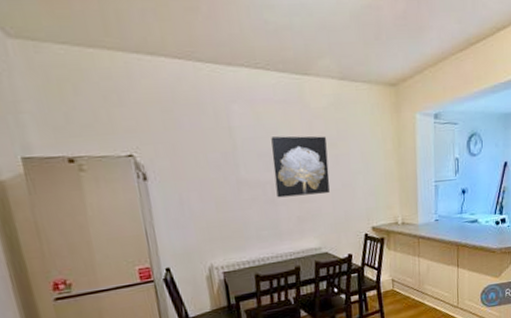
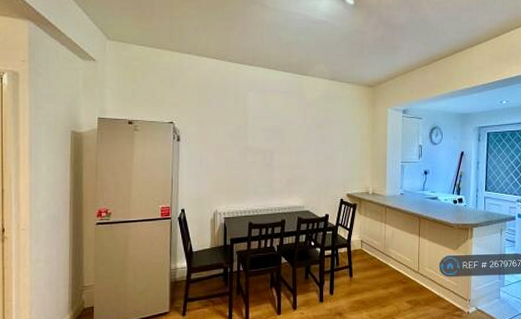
wall art: present [271,136,330,198] -> none [273,117,317,163]

